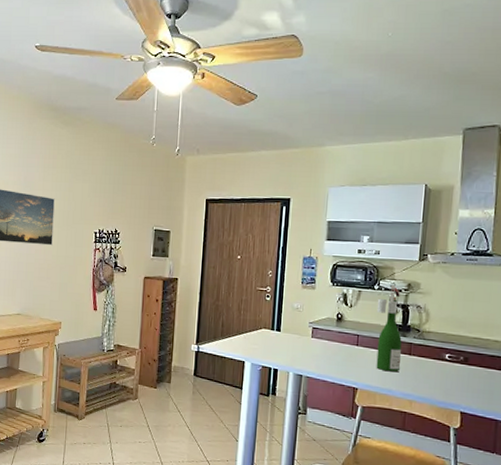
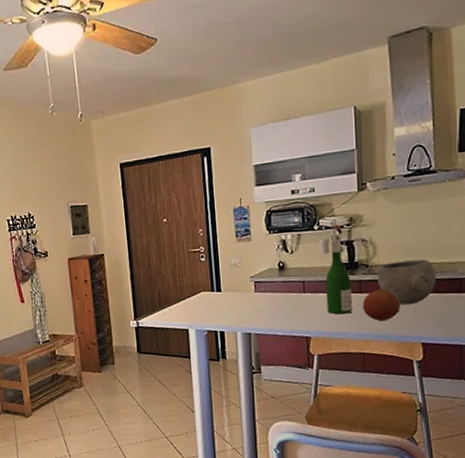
fruit: none [410,354,445,385] -> present [363,288,400,321]
bowl: none [426,331,481,374] -> present [377,259,436,305]

